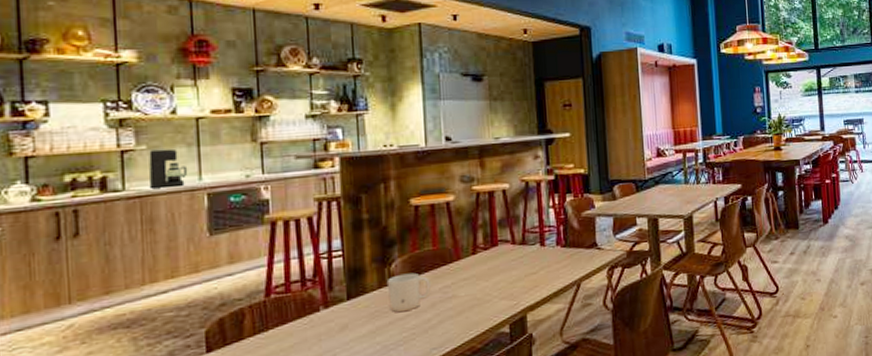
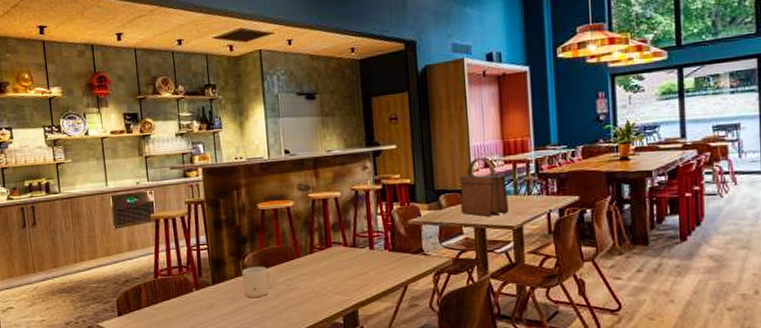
coffee maker: present [148,148,188,190] -> none [73,161,99,193]
handbag: none [633,147,680,207] -> present [459,158,510,217]

